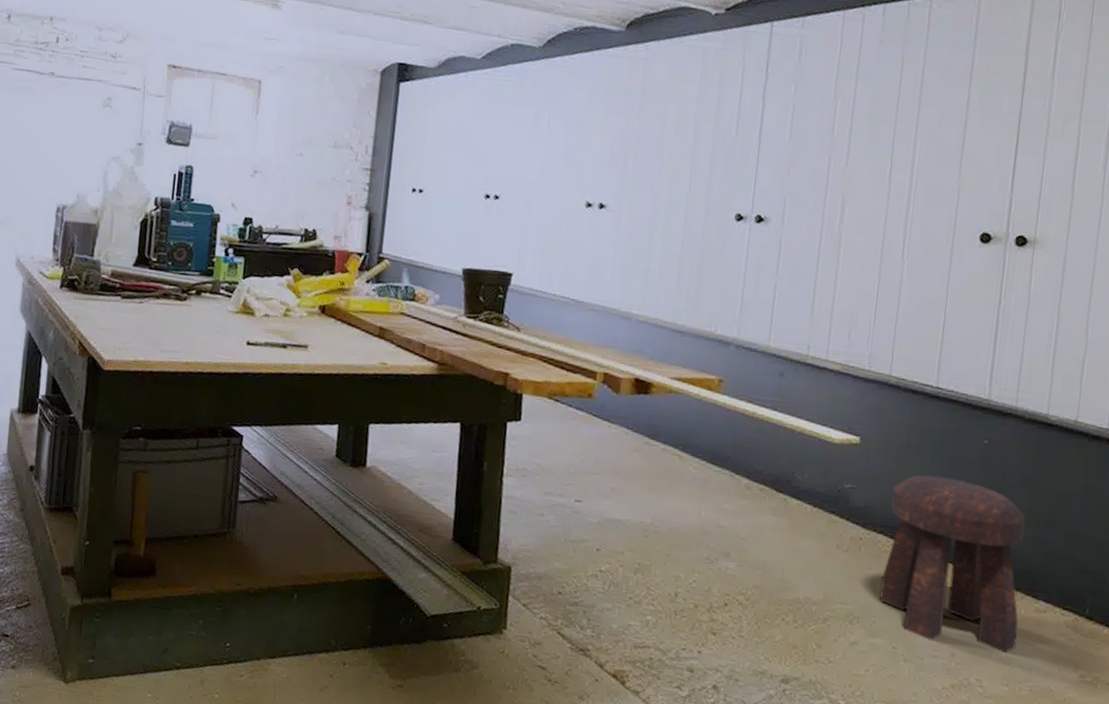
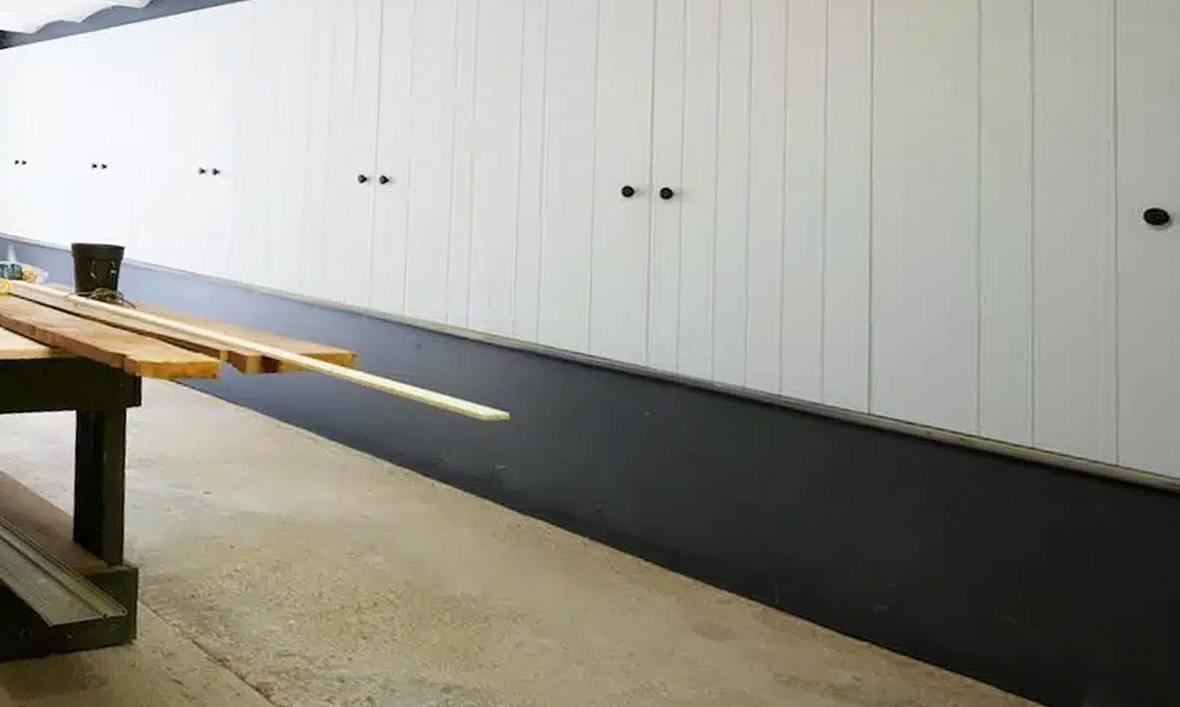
stool: present [879,475,1026,653] -> none [543,452,701,651]

